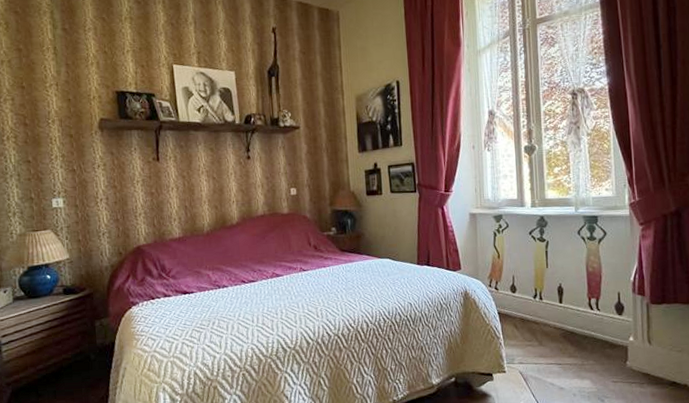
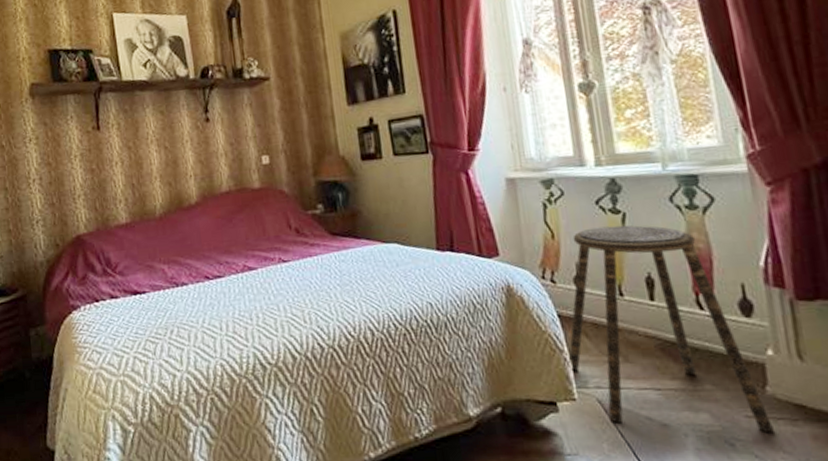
stool: none [502,250,630,392] -> present [568,225,775,432]

